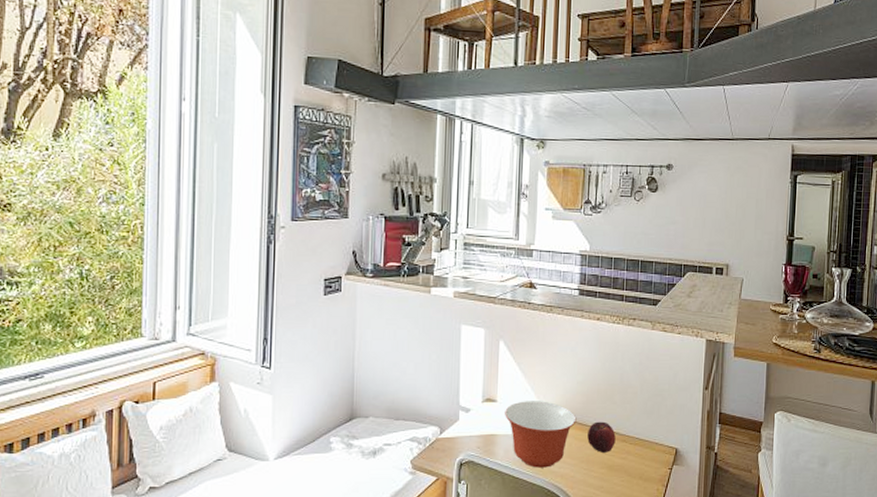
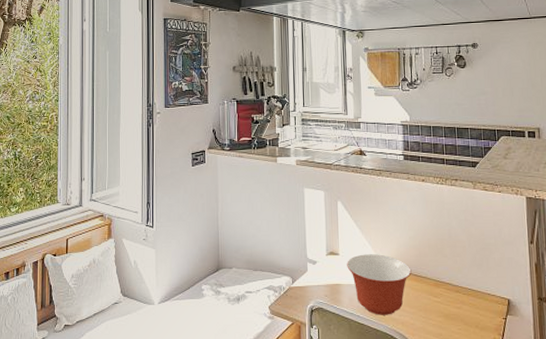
fruit: present [587,421,616,453] -> none [423,273,450,302]

